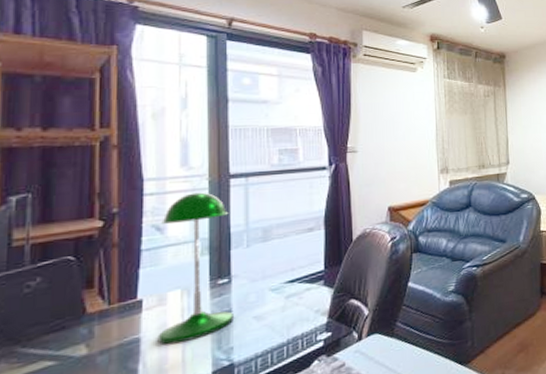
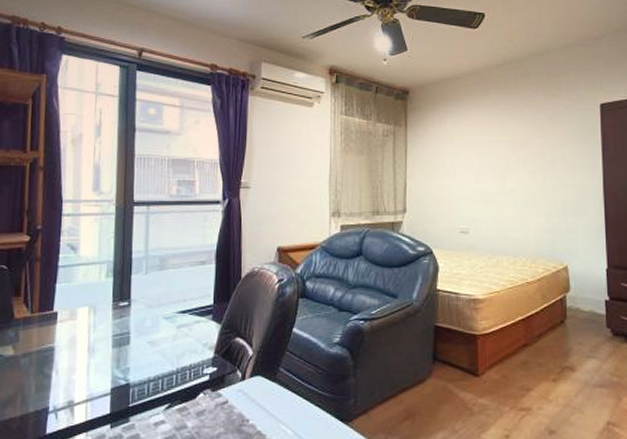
desk lamp: present [157,192,233,345] -> none [68,217,132,357]

